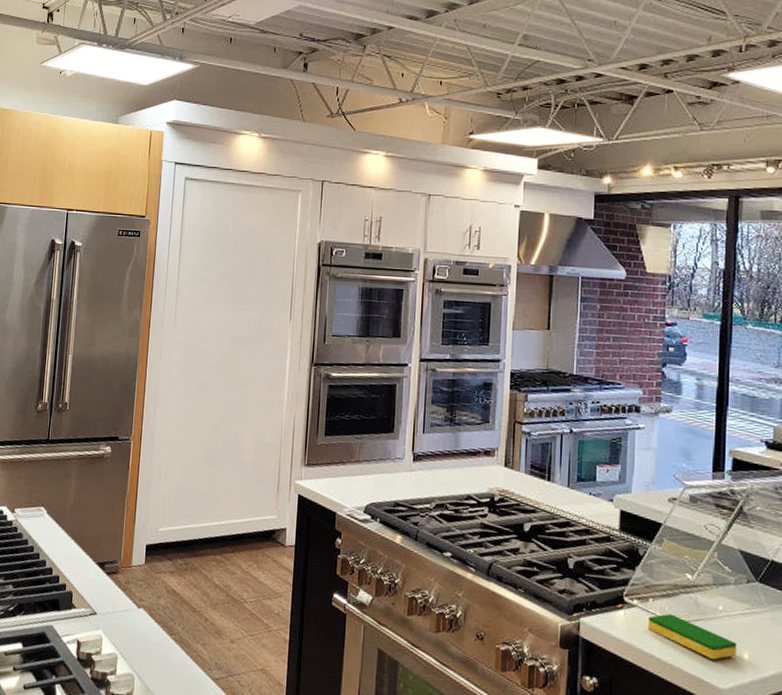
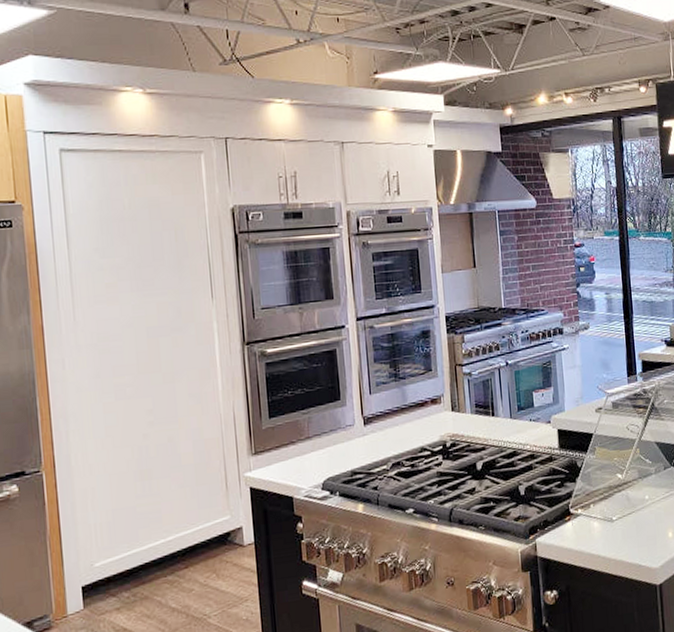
dish sponge: present [648,613,737,660] -> none [592,513,663,545]

